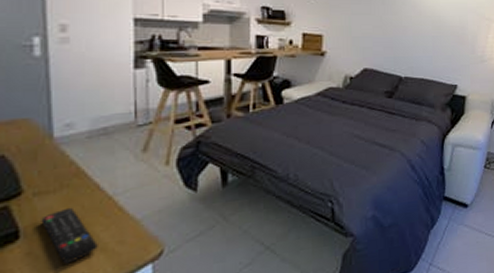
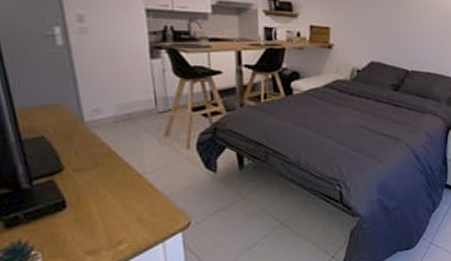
remote control: present [41,207,98,264] -> none [83,182,134,230]

